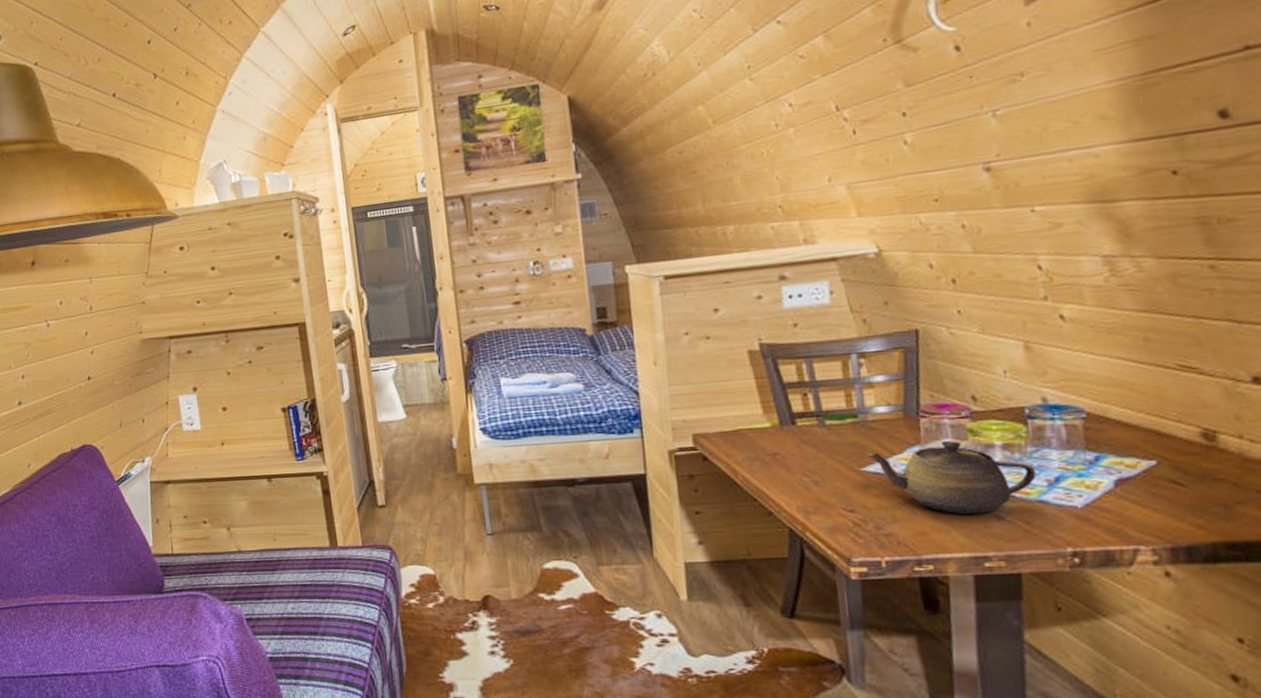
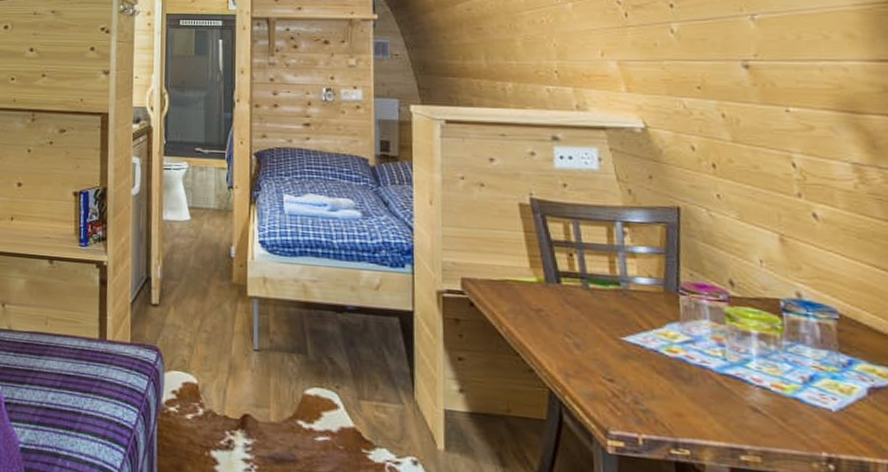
teapot: present [866,440,1038,515] -> none [627,321,793,404]

